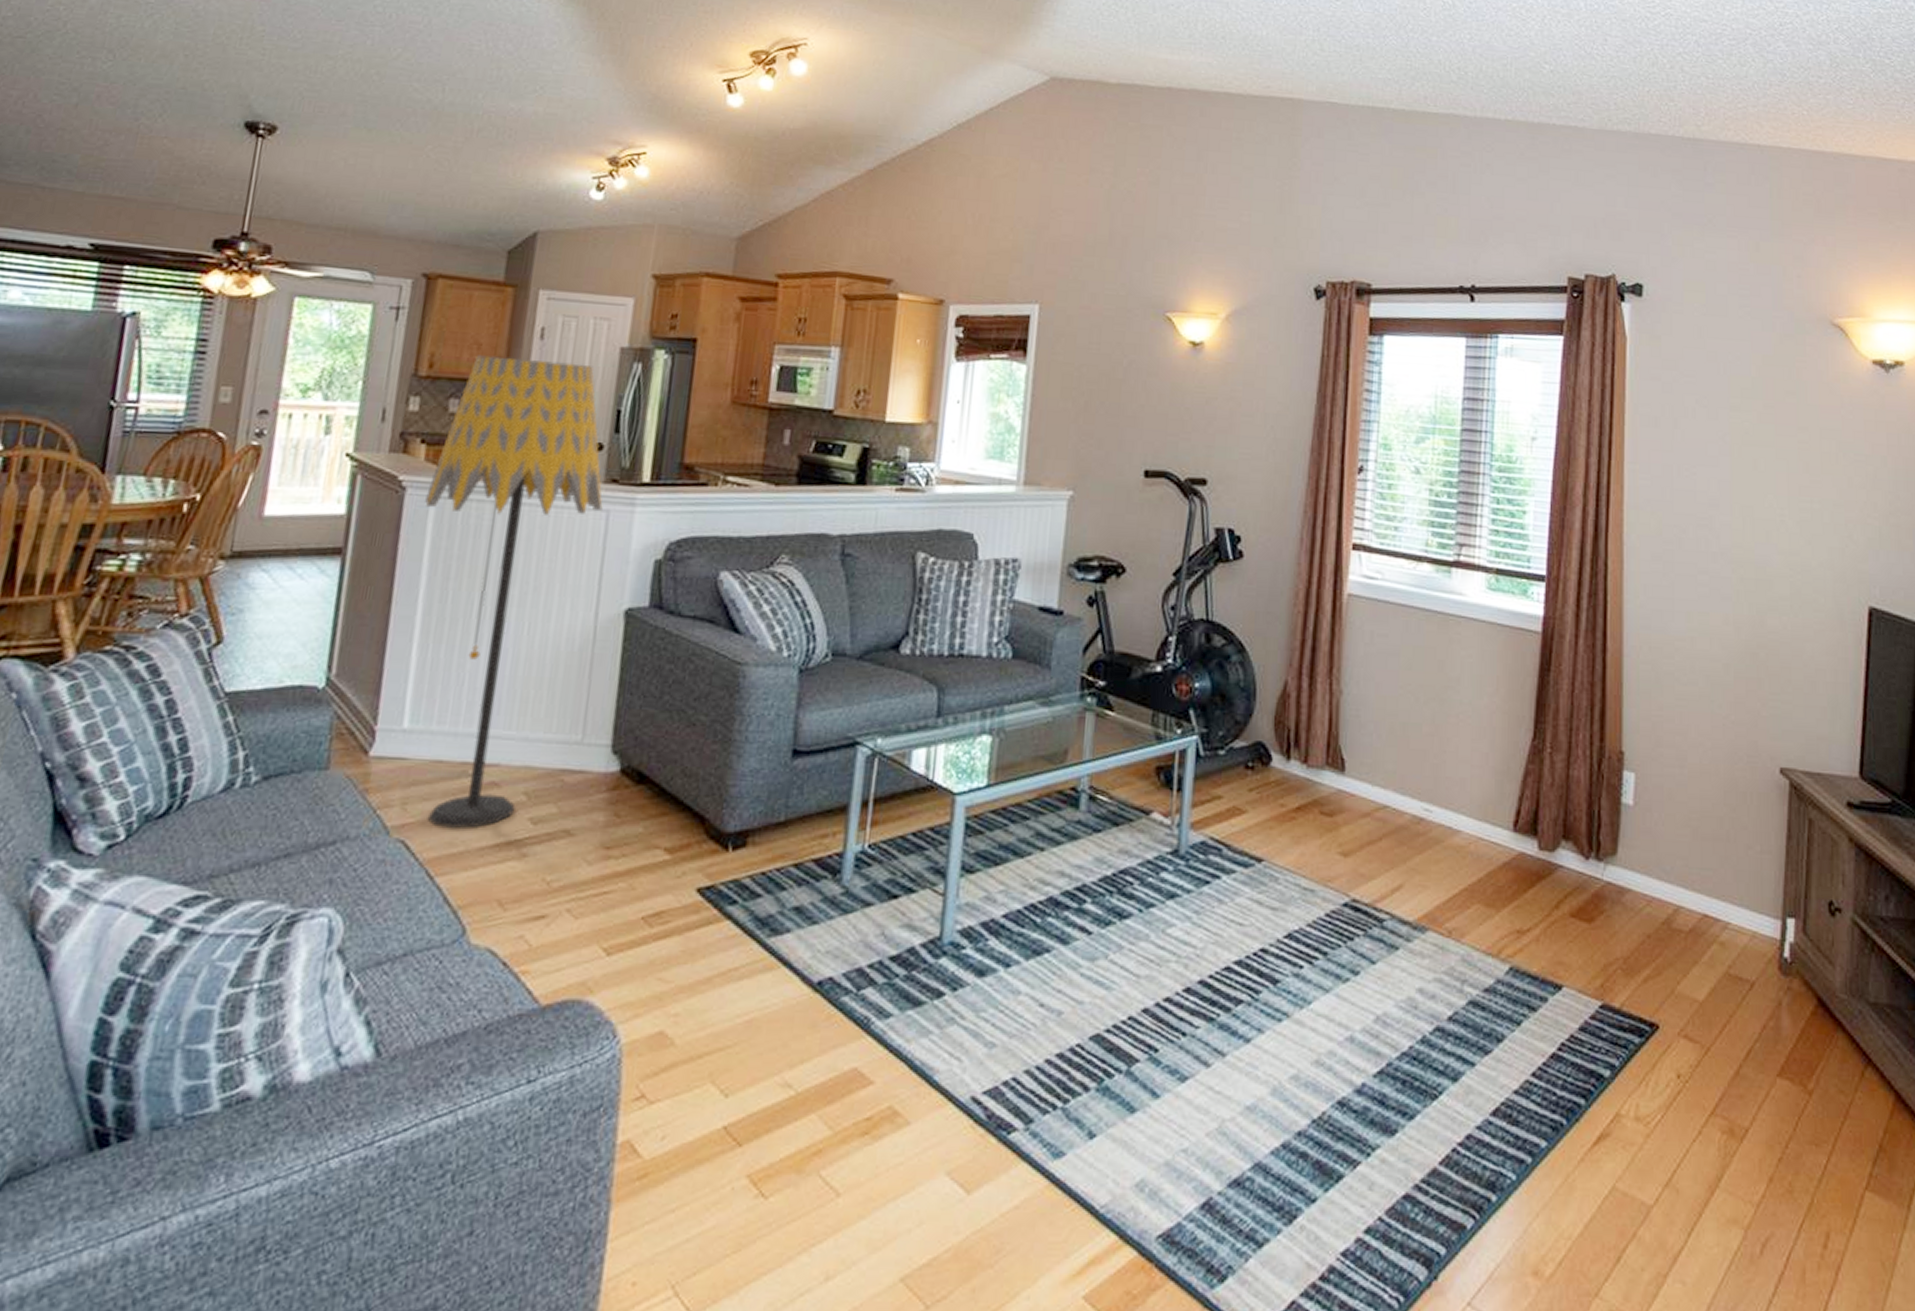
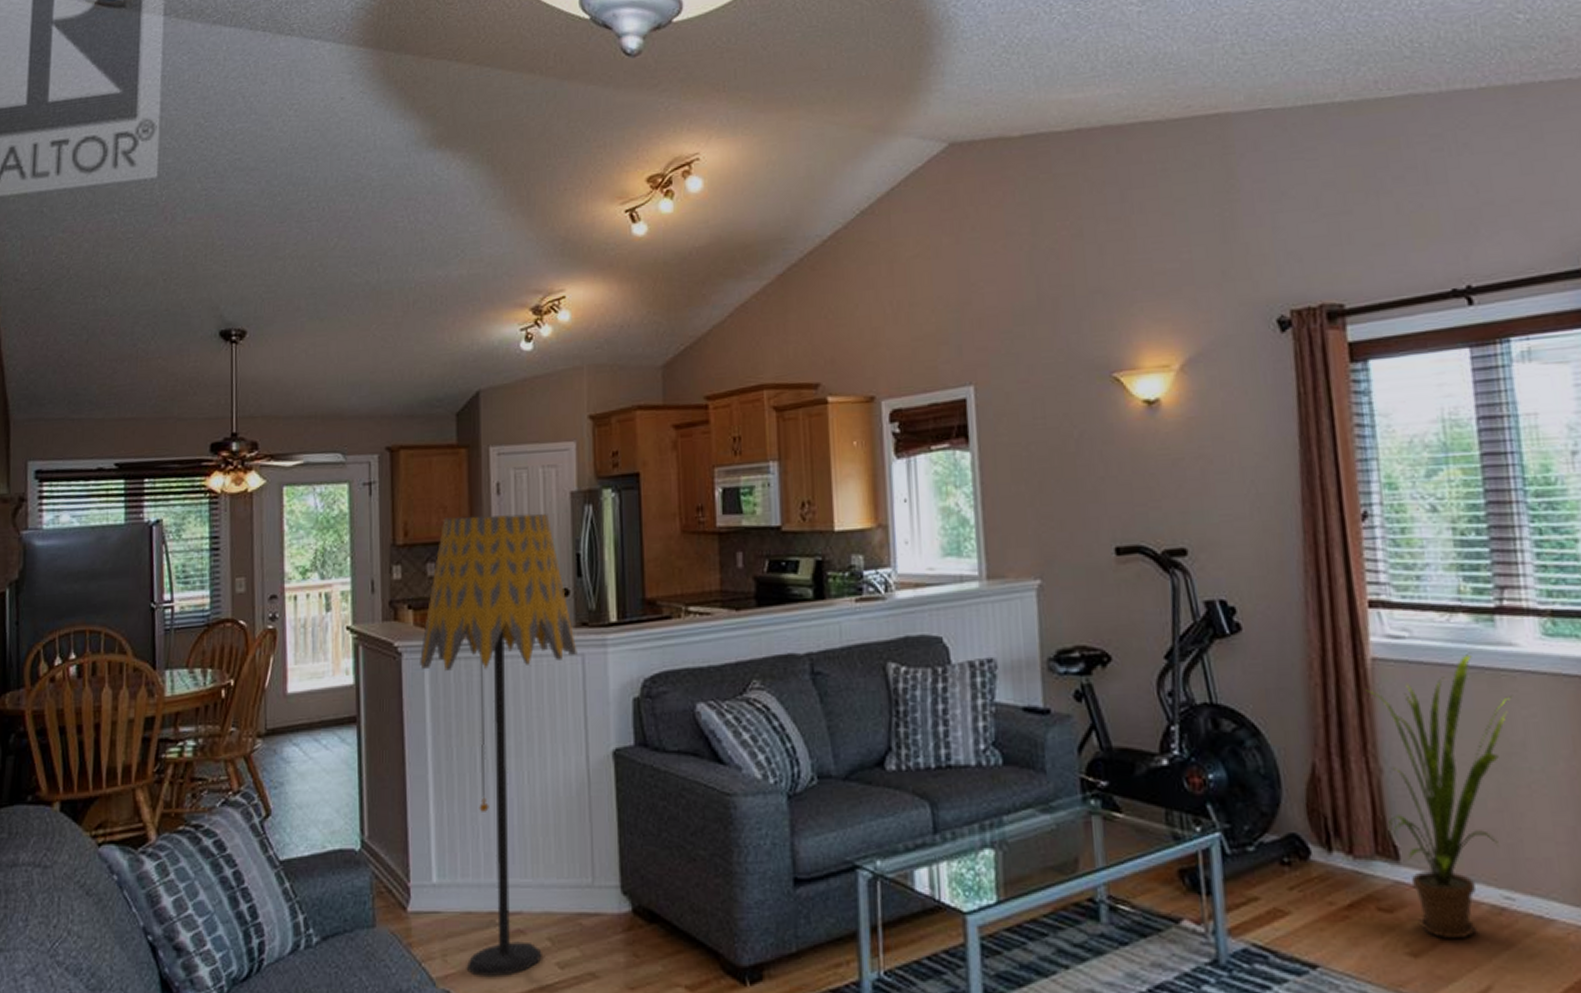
house plant: none [1339,597,1455,843] -> present [1365,652,1512,940]

